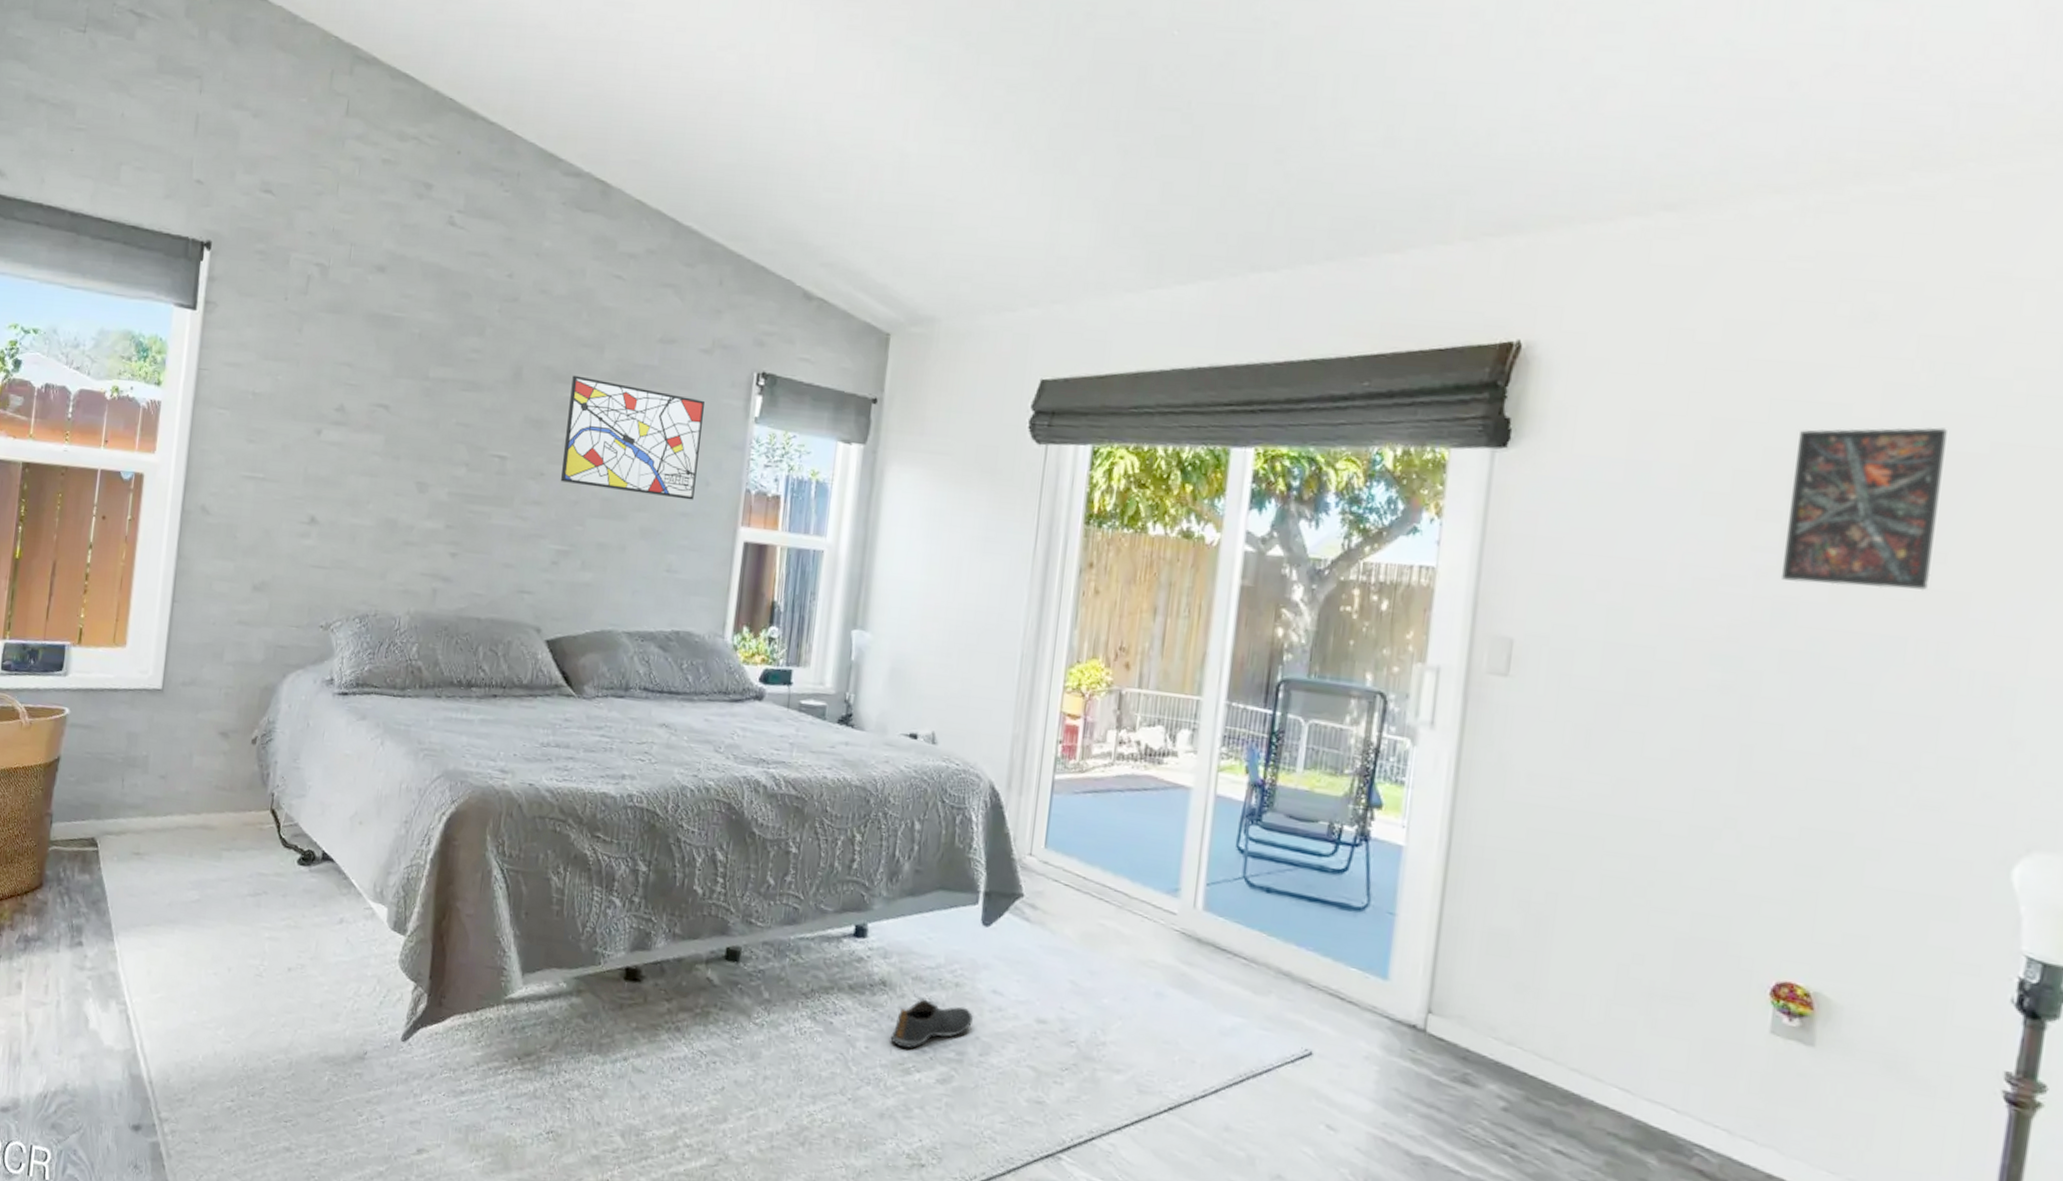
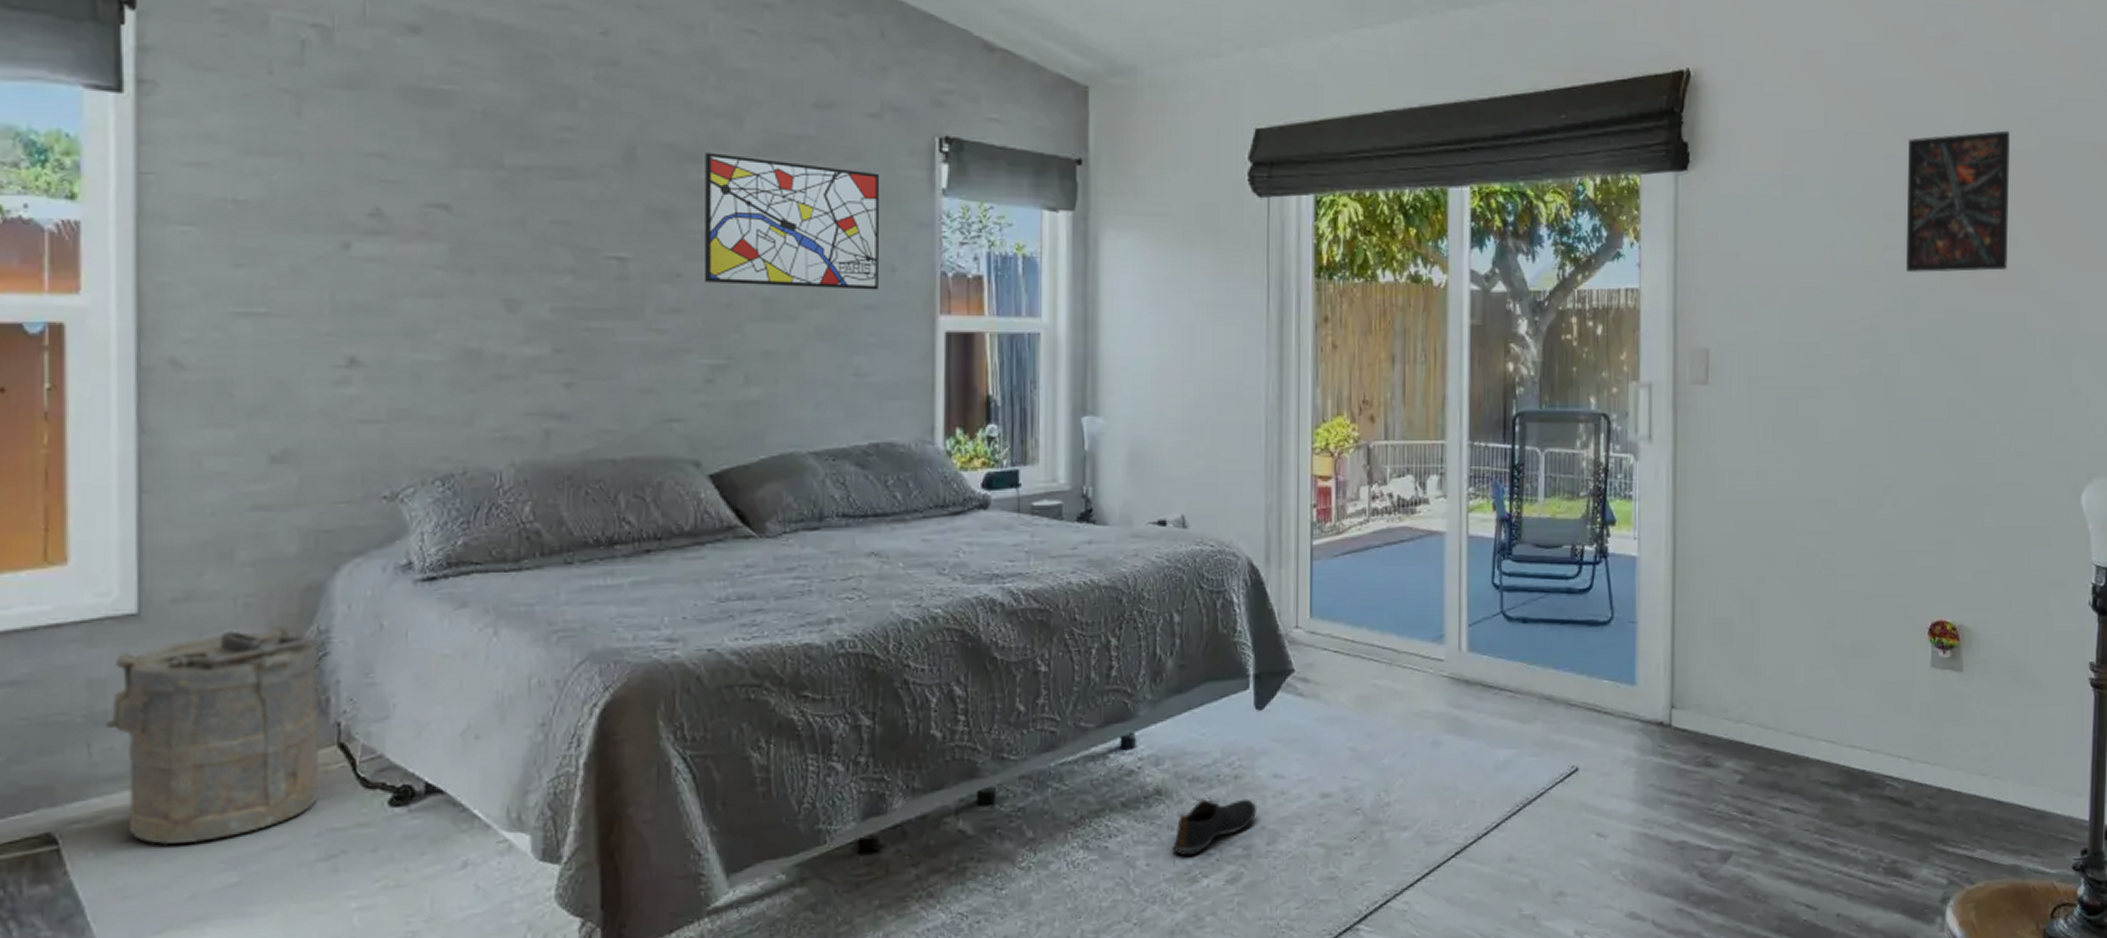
laundry hamper: none [134,711,267,865] -> present [106,626,320,844]

